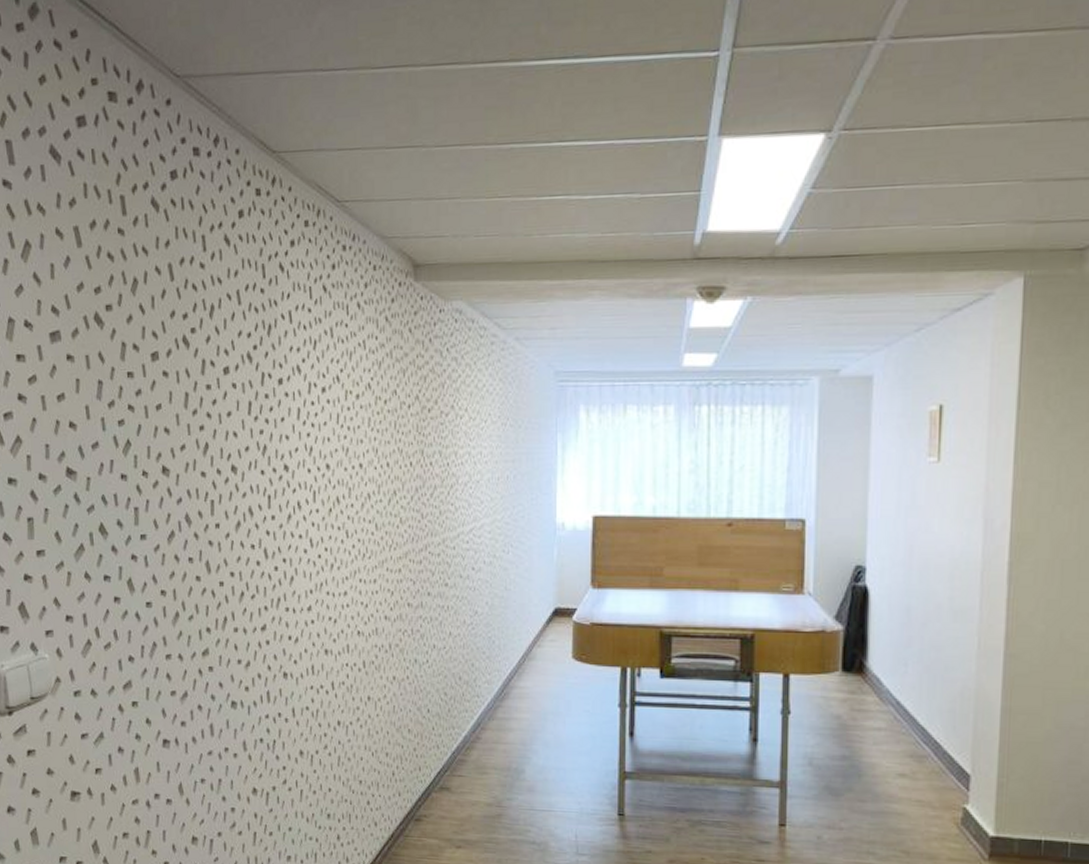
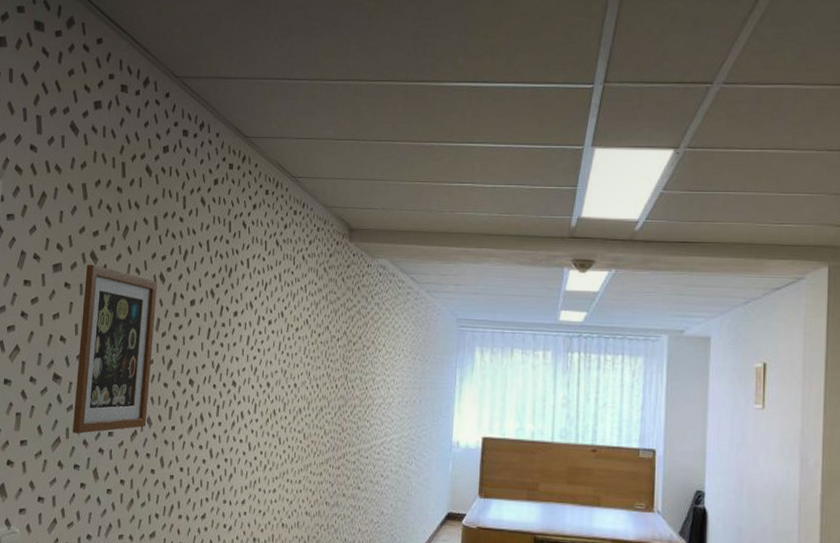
picture frame: none [91,330,185,538] -> present [72,264,157,434]

